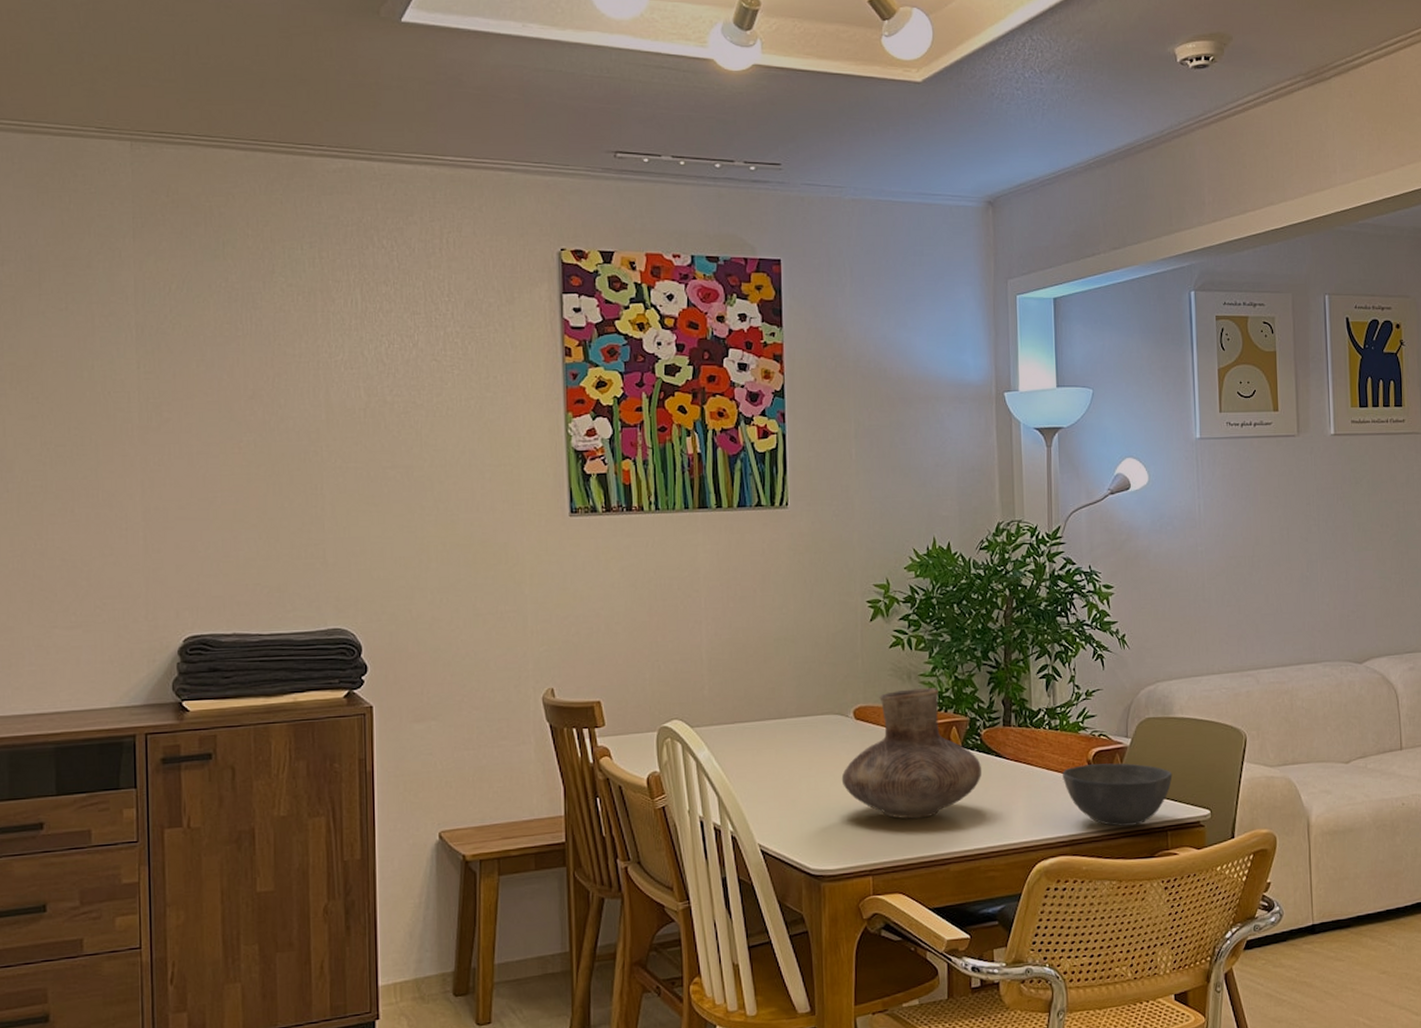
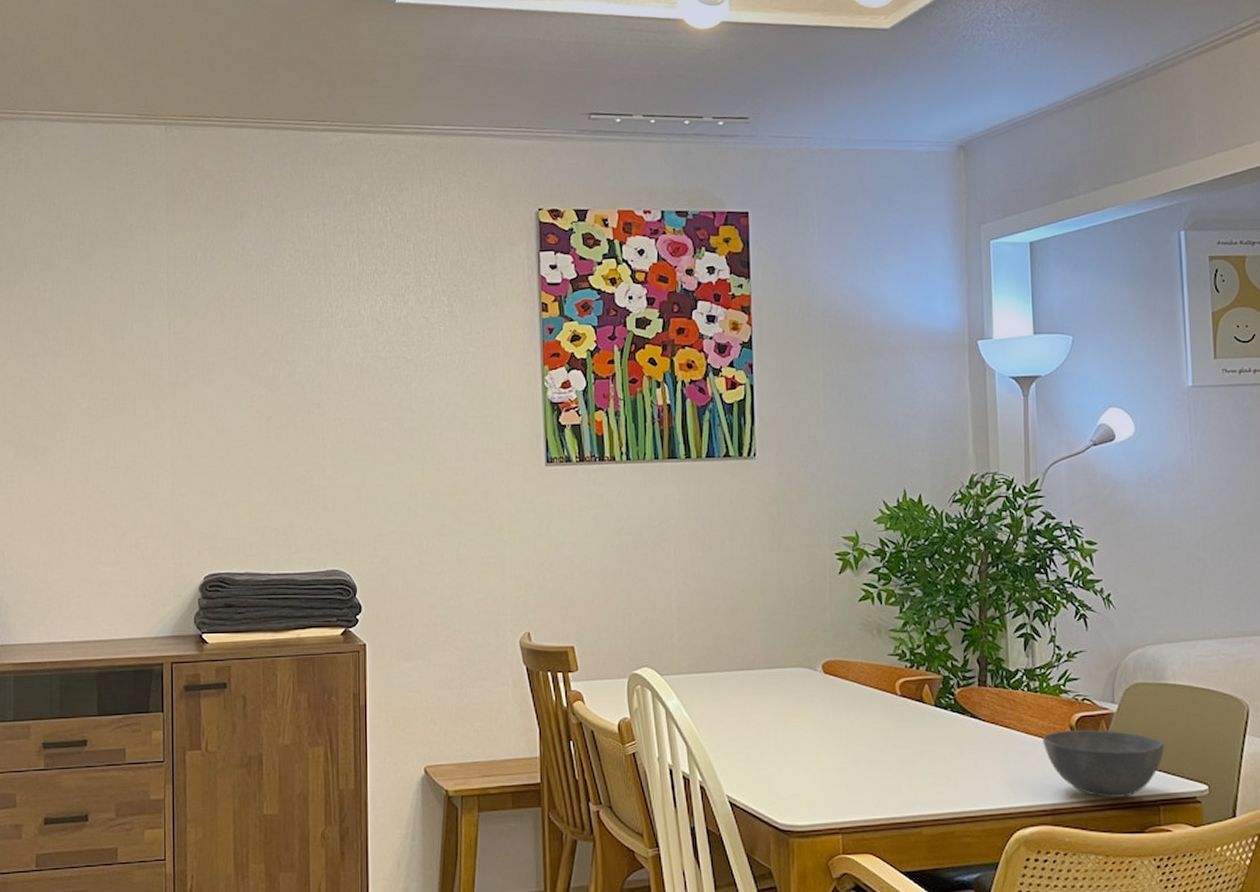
vase: present [841,687,981,819] -> none [810,643,955,778]

